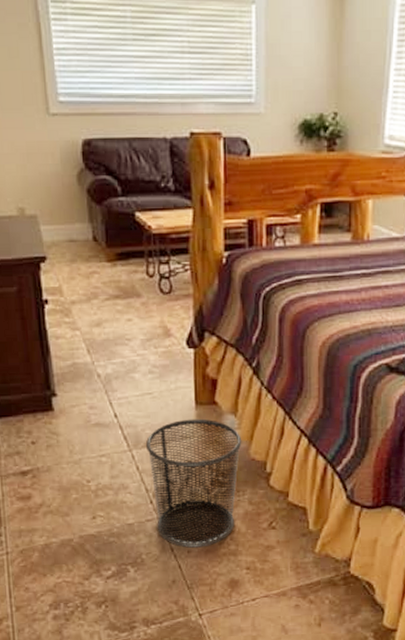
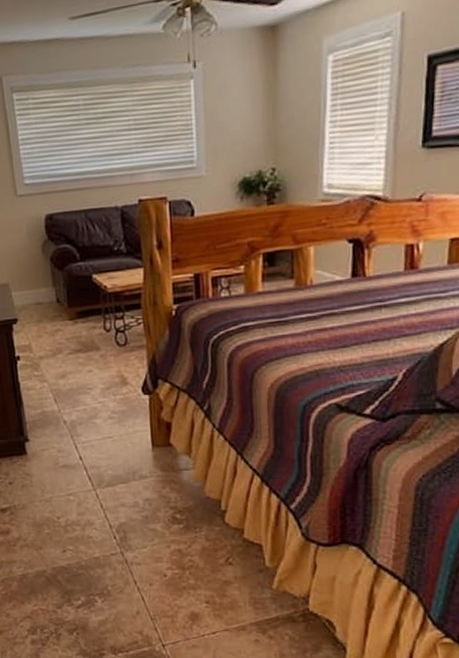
waste bin: present [145,418,242,548] -> none [108,459,197,581]

